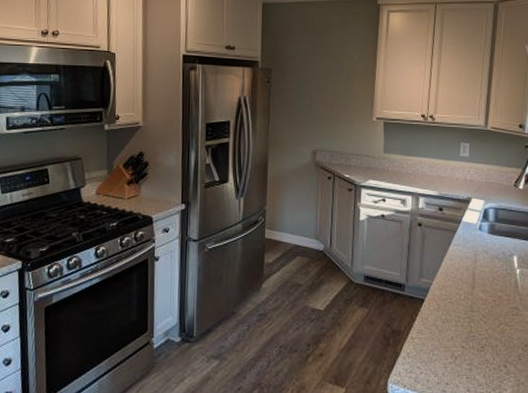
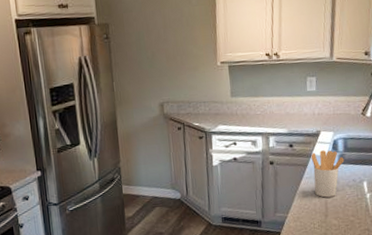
utensil holder: none [460,218,495,268] -> present [311,150,344,198]

